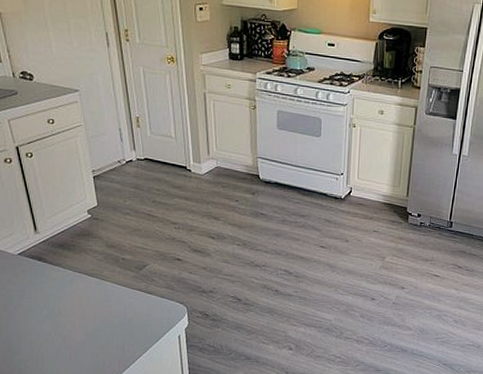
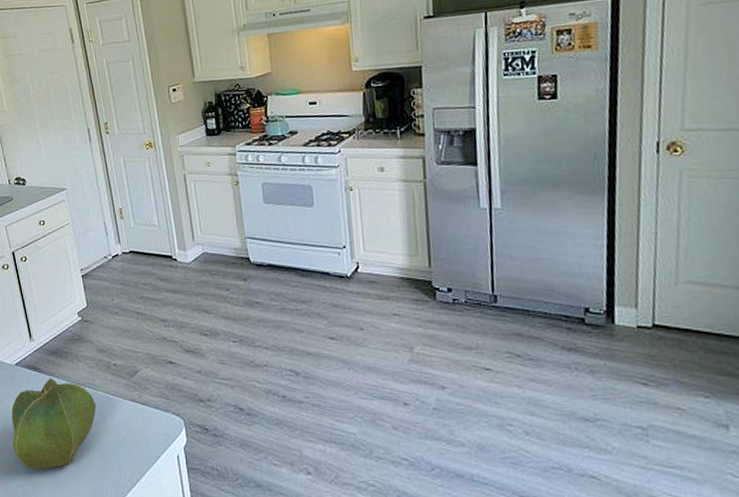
cabbage: none [13,268,103,347] -> present [11,378,96,470]

